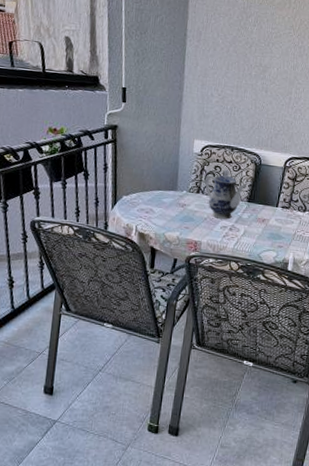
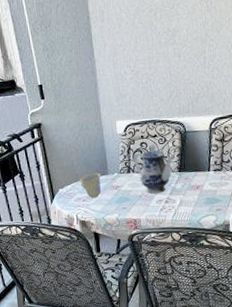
cup: none [146,186,169,212] -> present [80,172,102,198]

